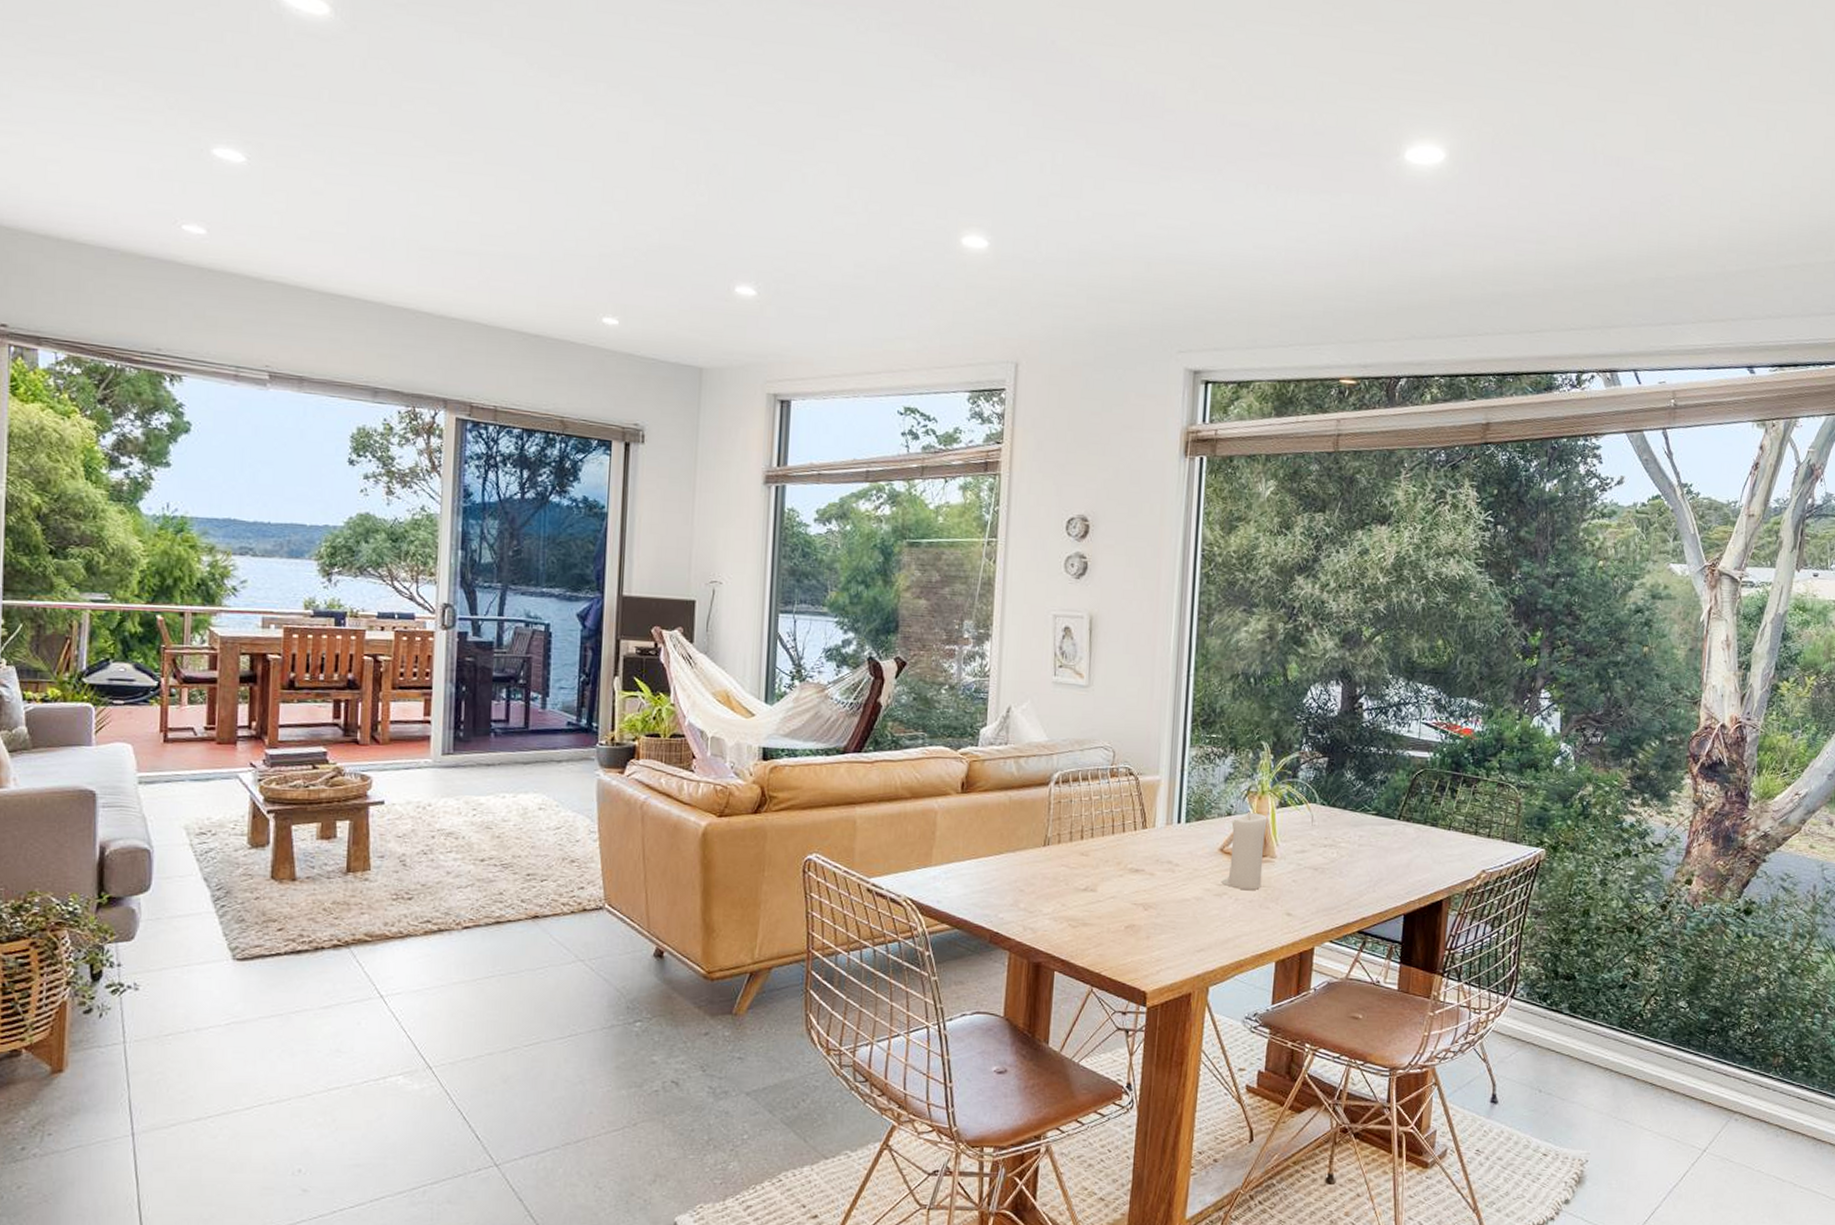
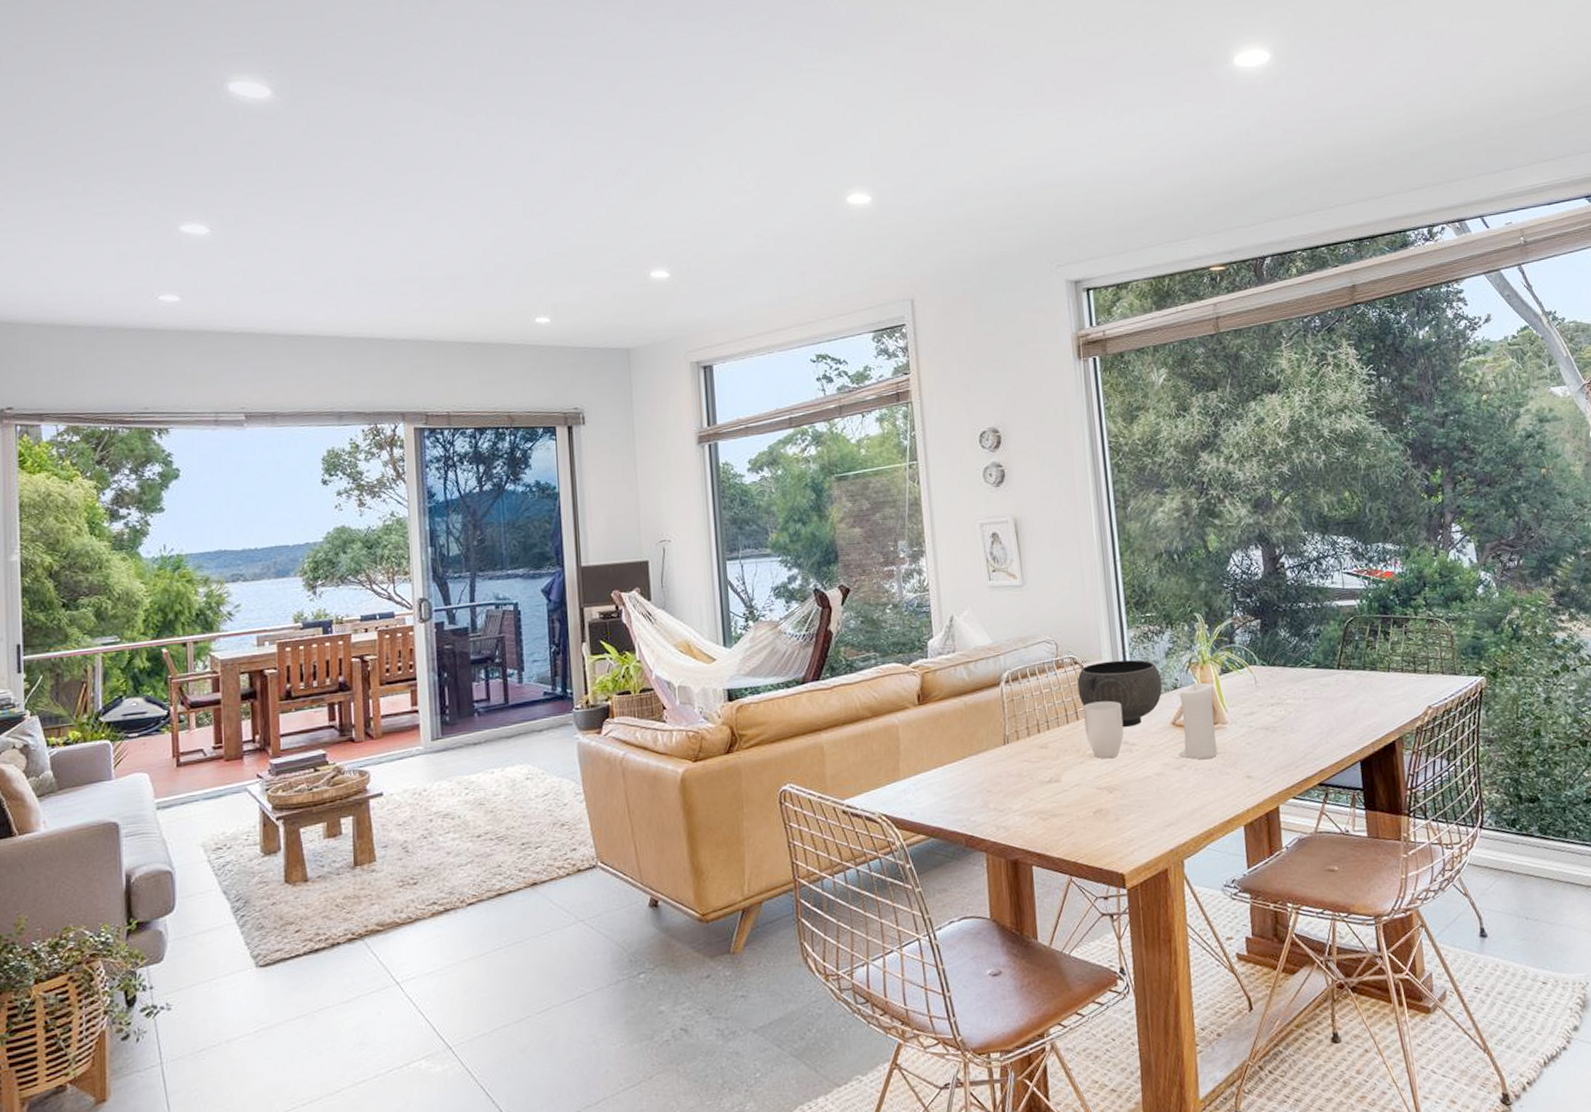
bowl: none [1128,777,1217,847] -> present [1077,659,1163,728]
mug: none [1130,816,1172,876] -> present [1083,700,1124,759]

